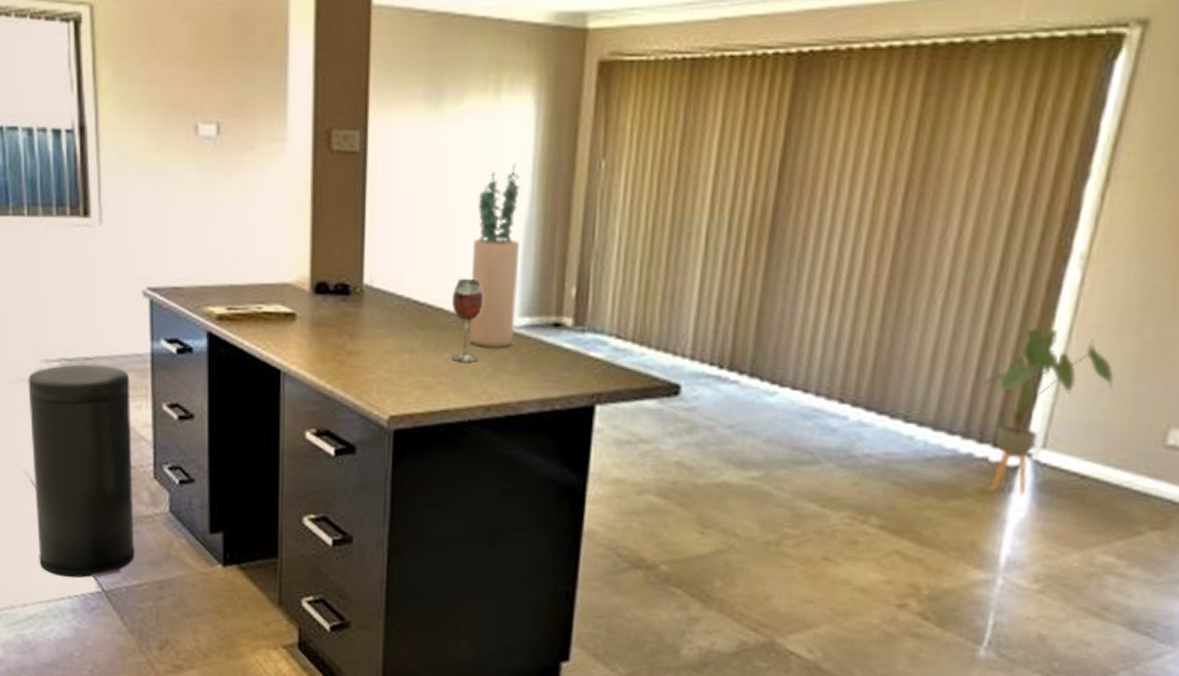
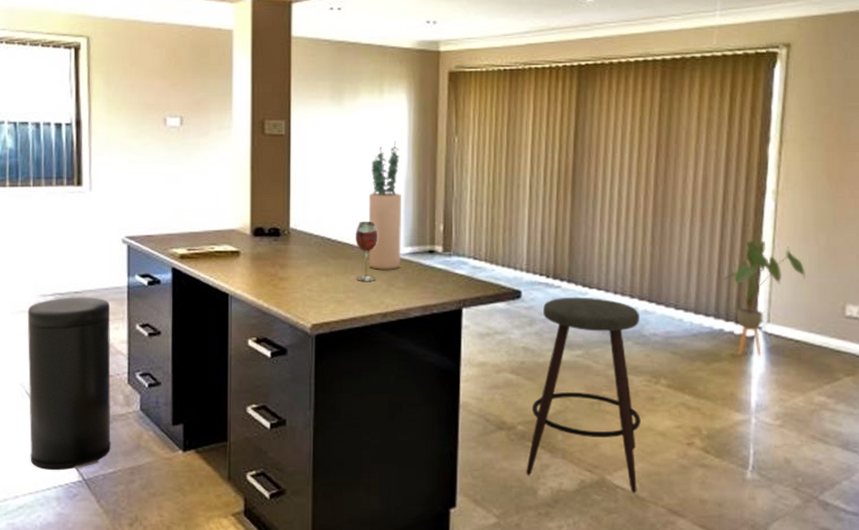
bar stool: none [667,396,850,664] -> present [526,297,641,494]

